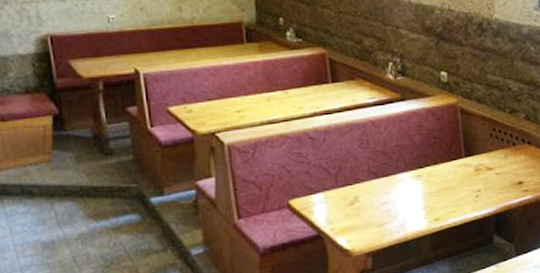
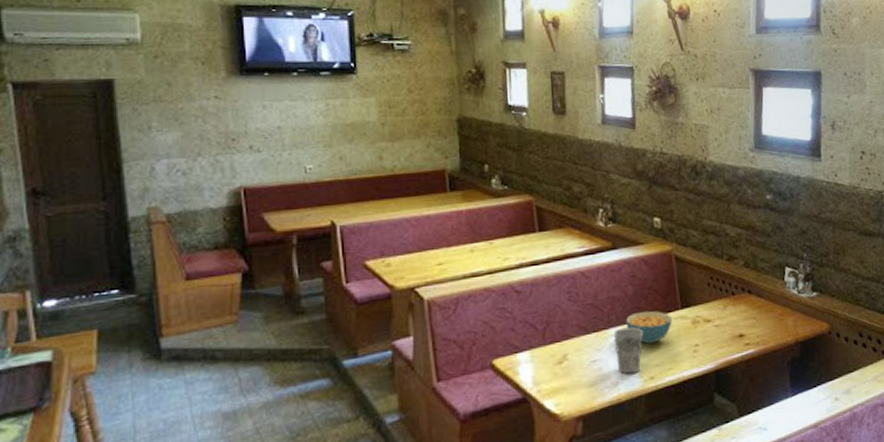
cup: none [401,173,429,216] -> present [613,327,643,375]
cereal bowl: none [413,158,456,189] -> present [626,310,672,344]

